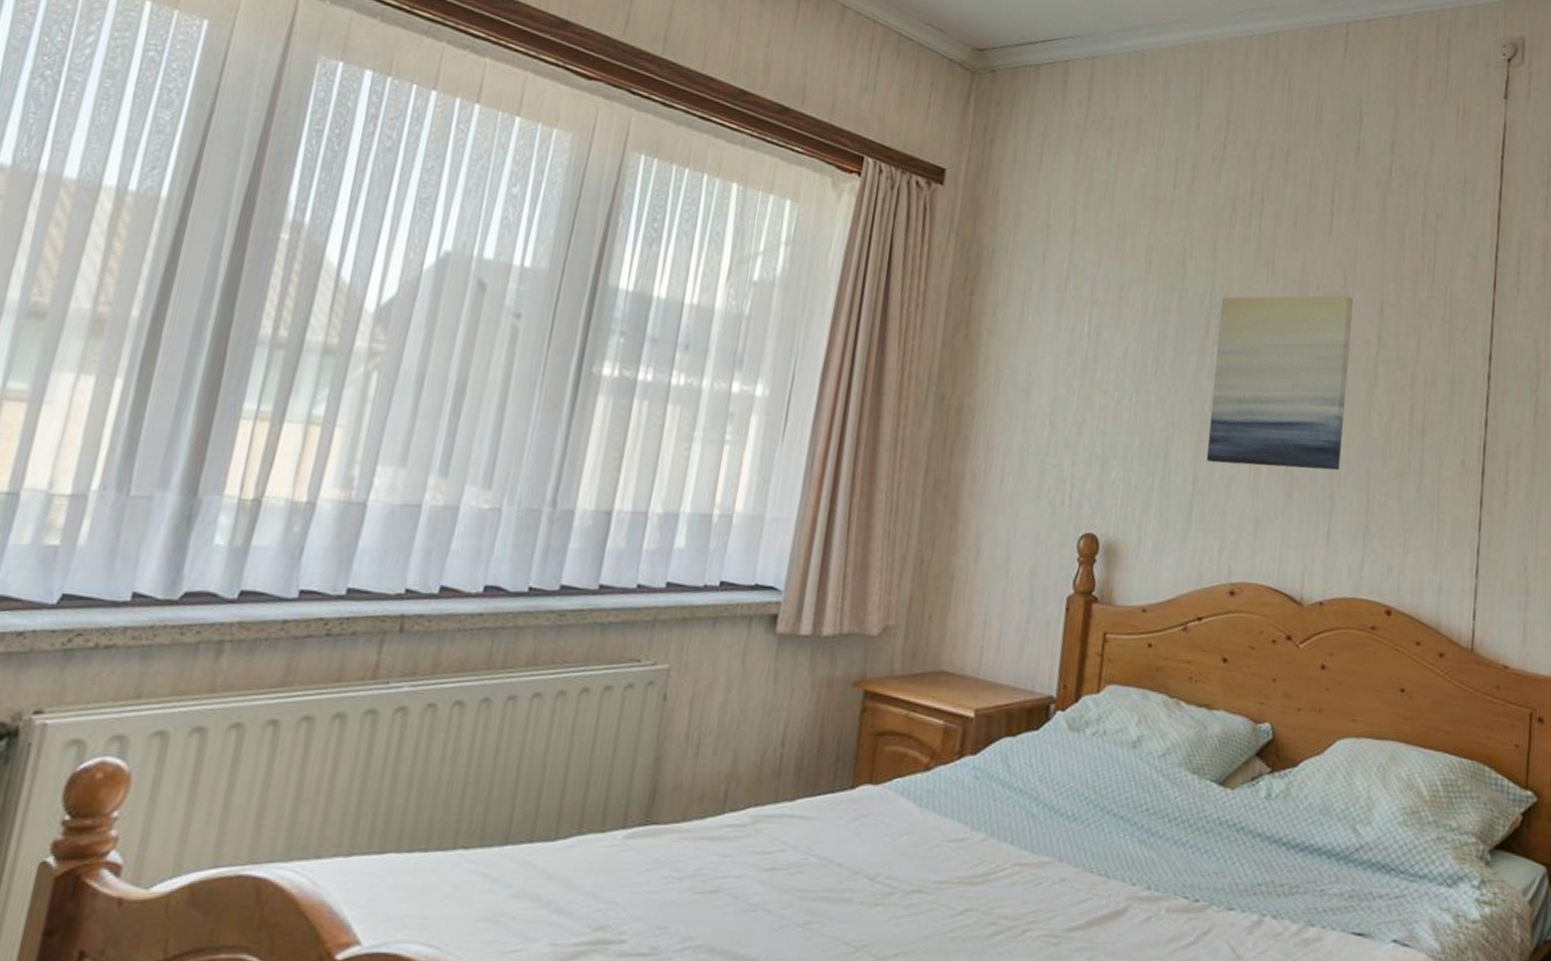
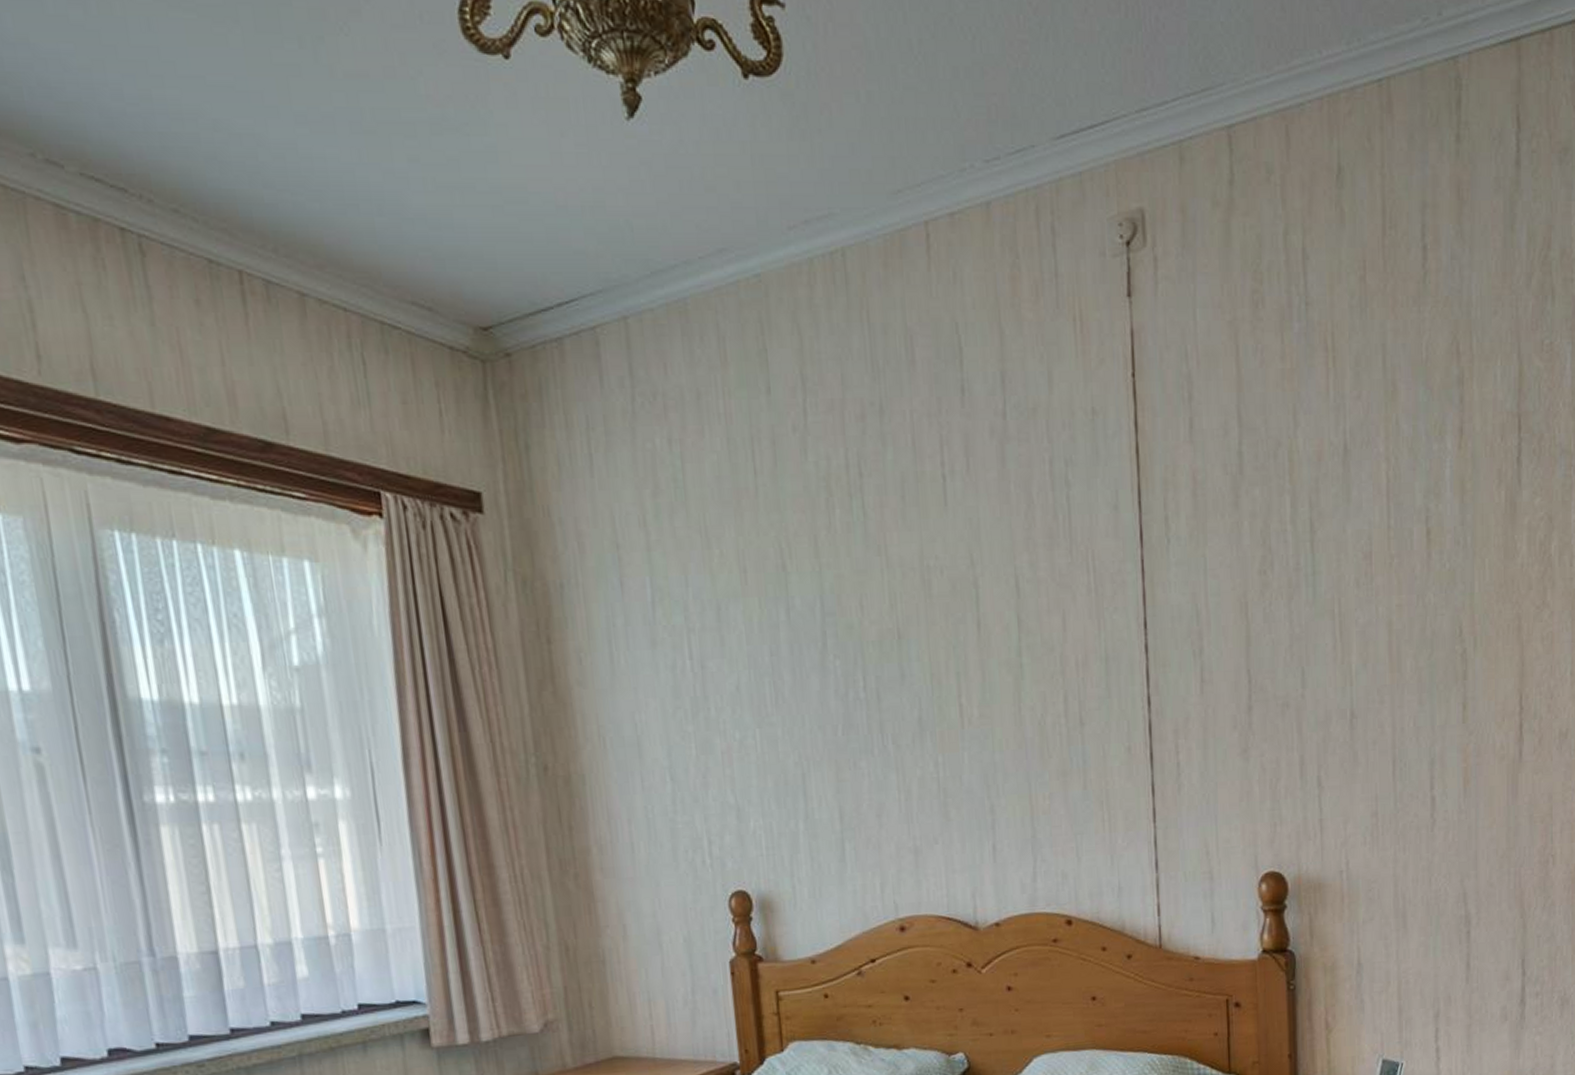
wall art: present [1206,295,1353,471] -> none [834,576,996,793]

